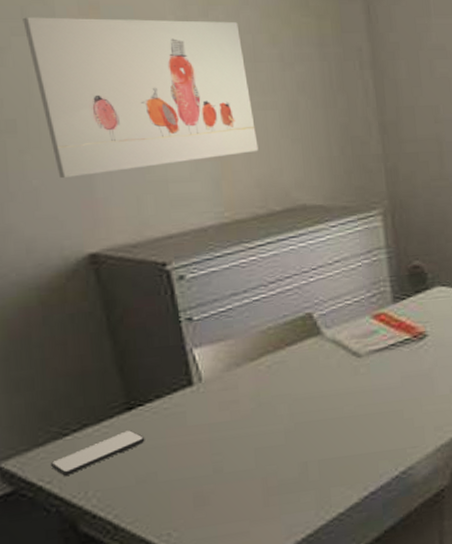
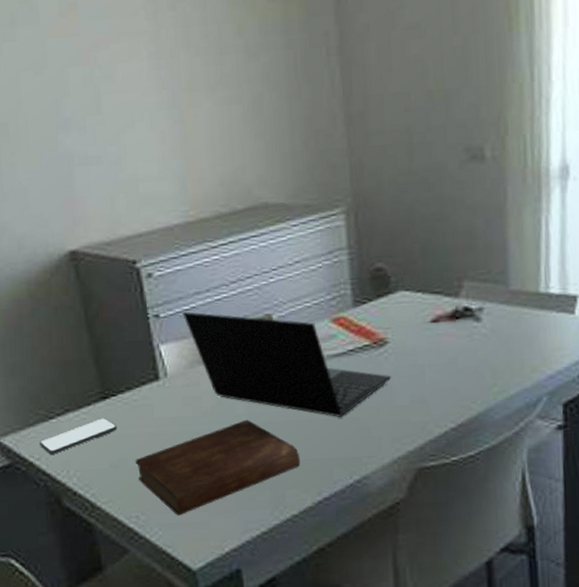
wall art: present [22,17,259,179] -> none [12,12,223,179]
bible: none [166,420,346,528] -> present [135,419,301,516]
laptop: none [218,313,432,411] -> present [182,311,392,417]

